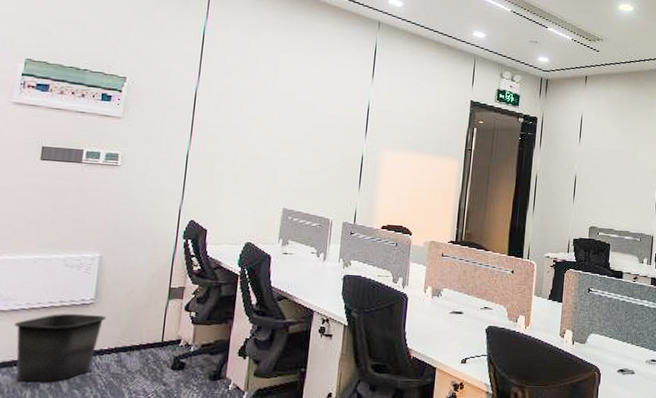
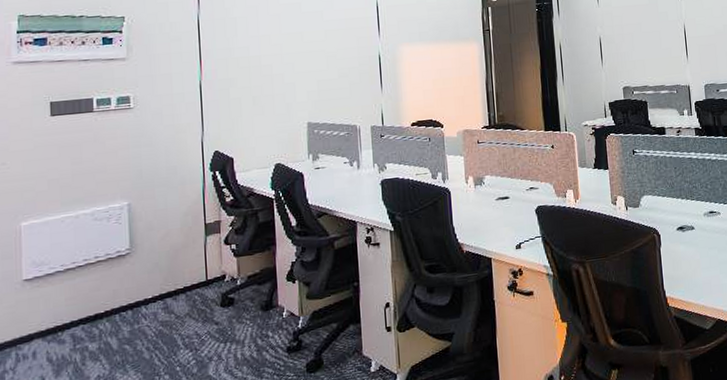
waste bin: present [14,313,107,383] -> none [52,264,146,347]

